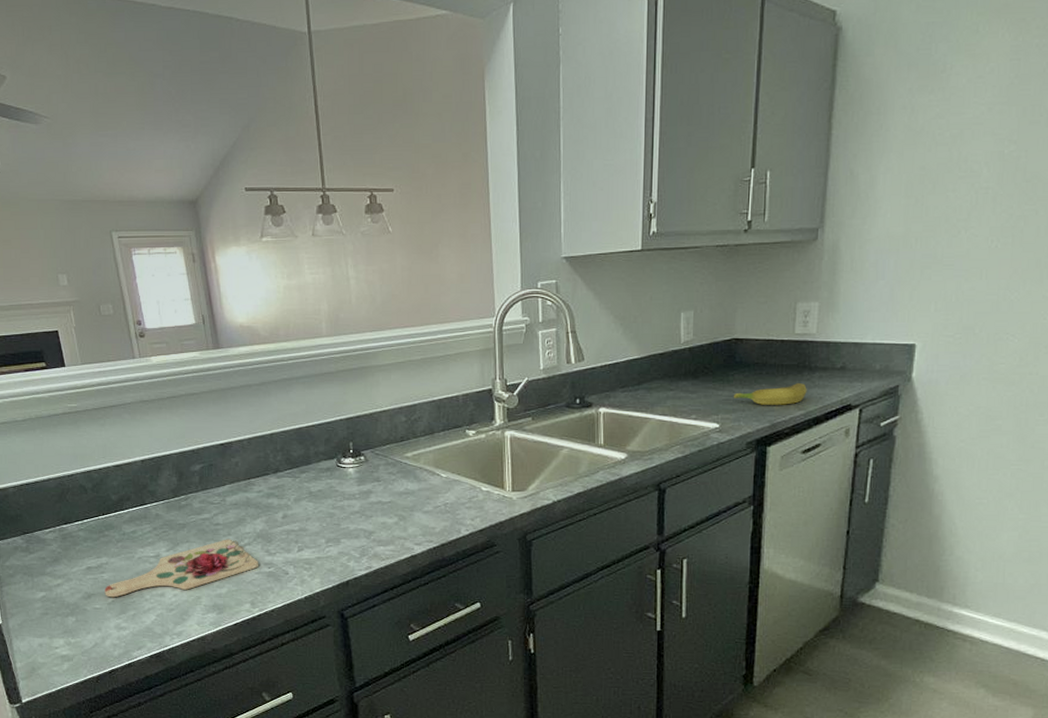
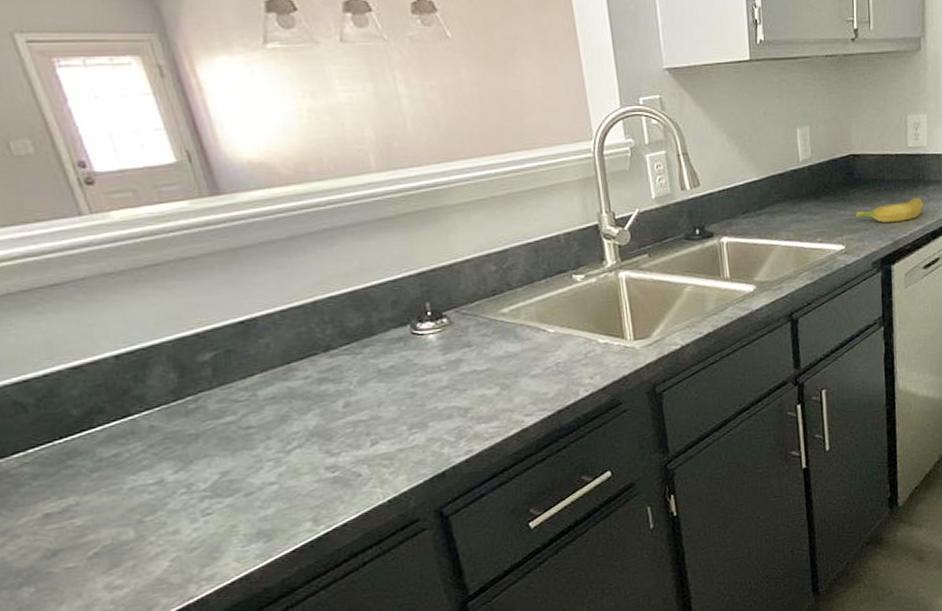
cutting board: present [105,539,258,598] -> none [79,443,317,550]

